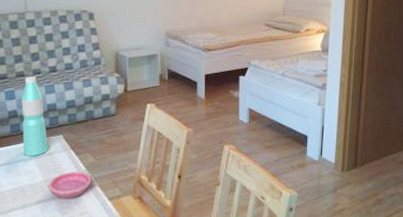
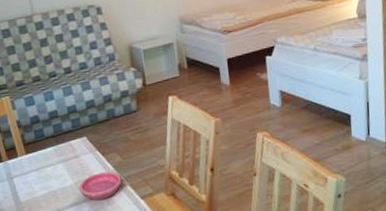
water bottle: present [21,76,48,156] -> none [41,79,74,160]

